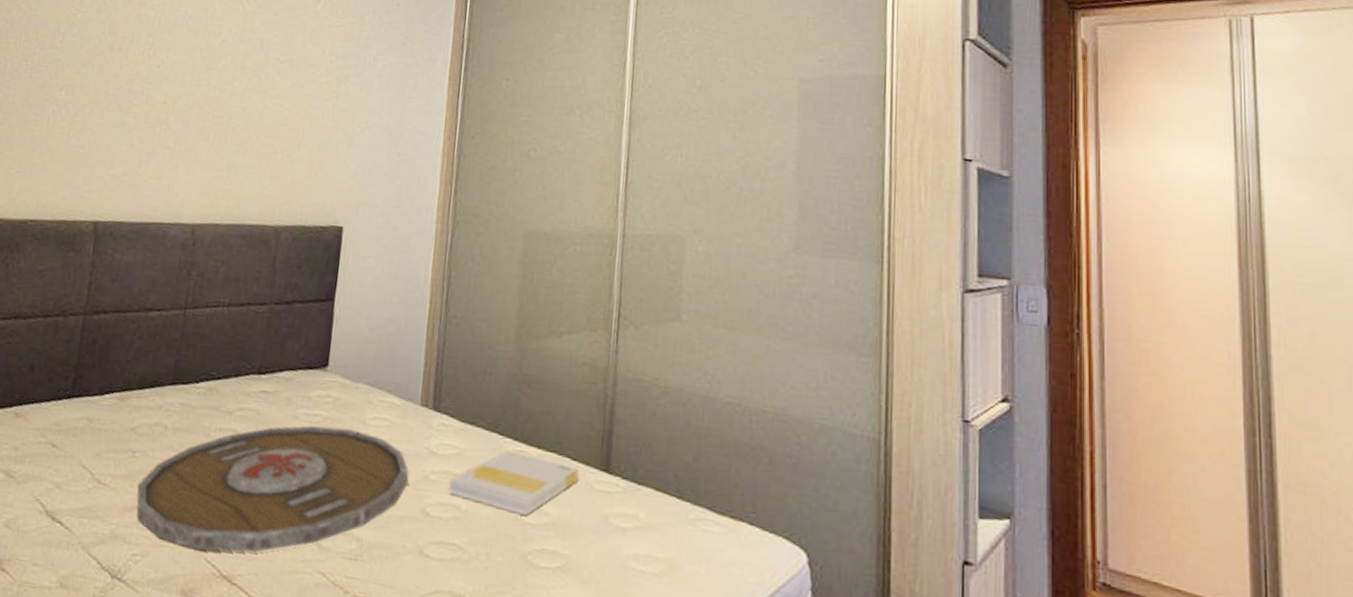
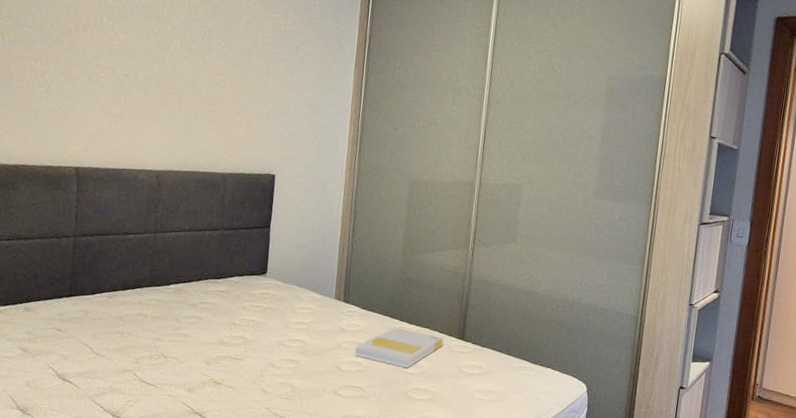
serving tray: present [137,425,409,553] -> none [127,313,327,397]

